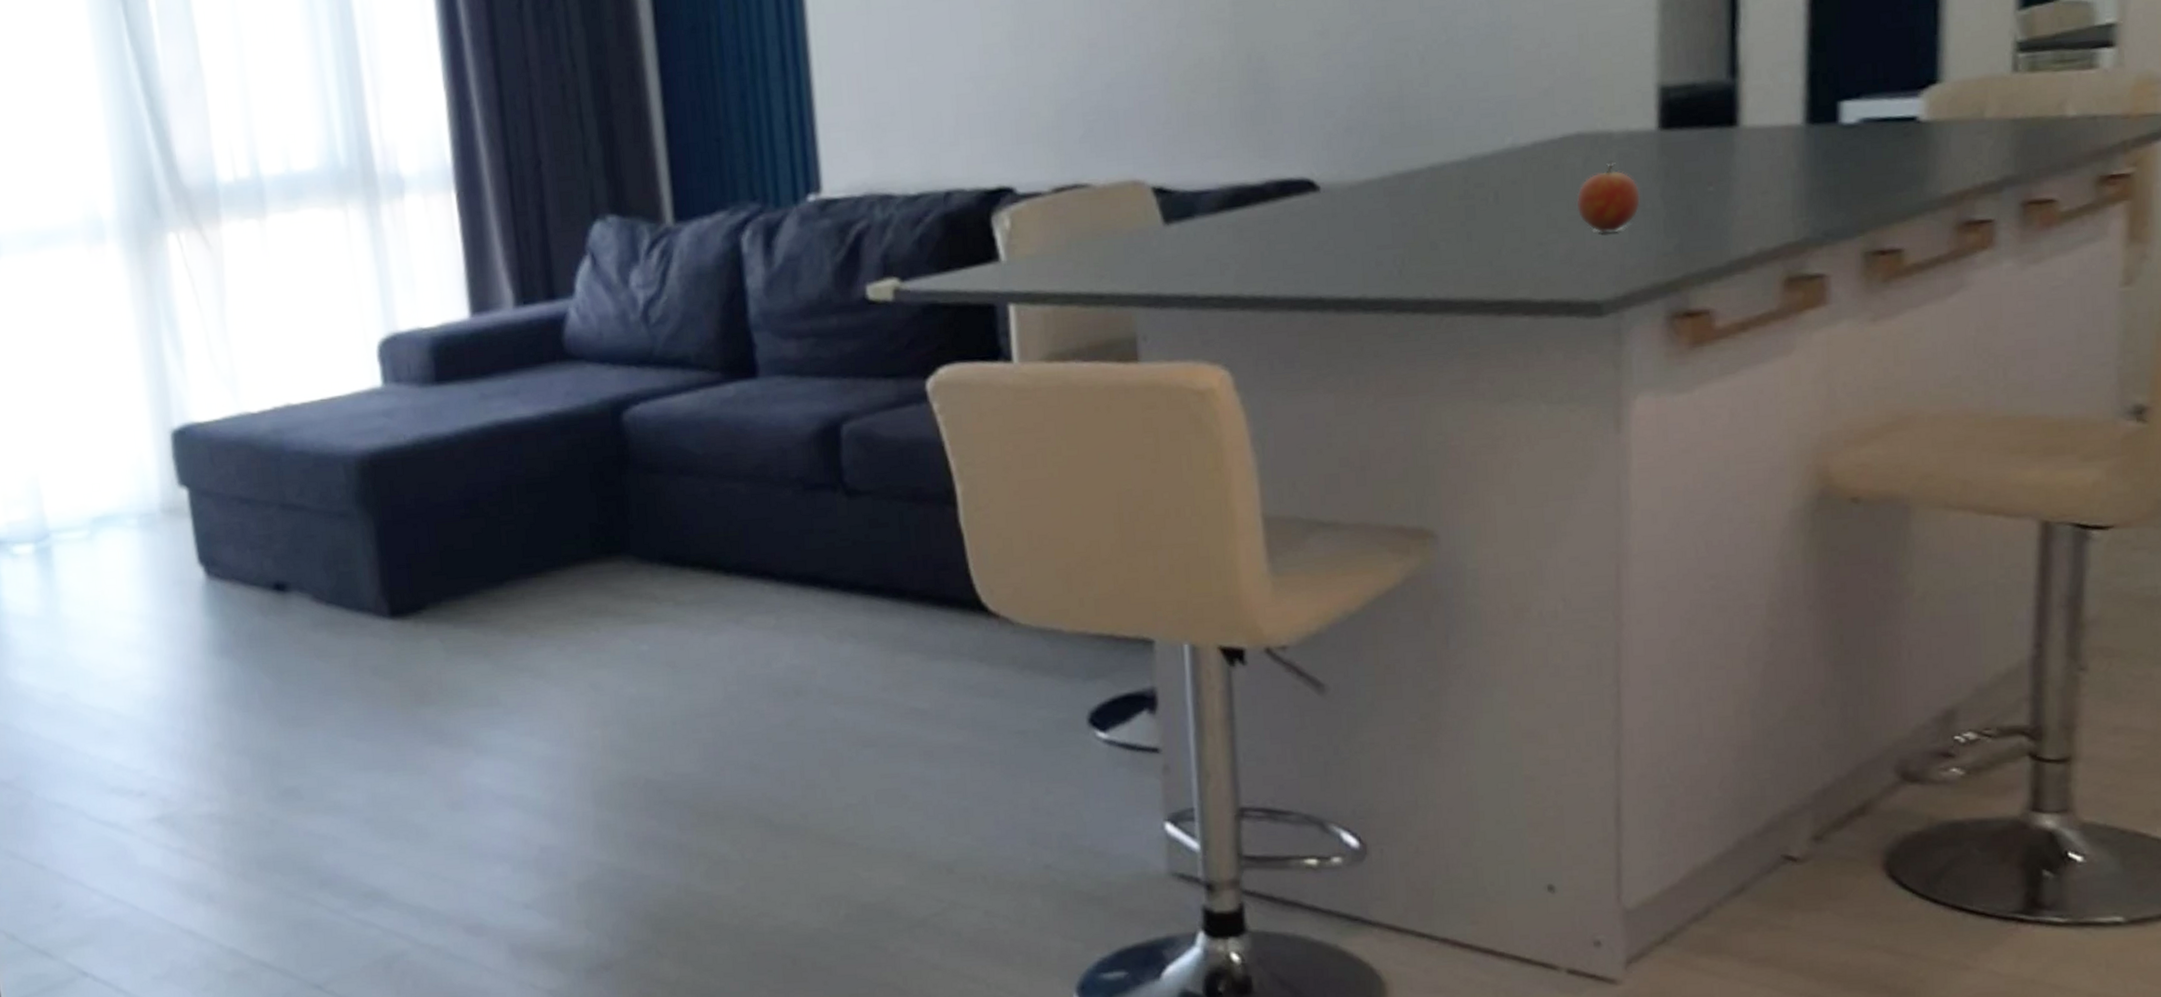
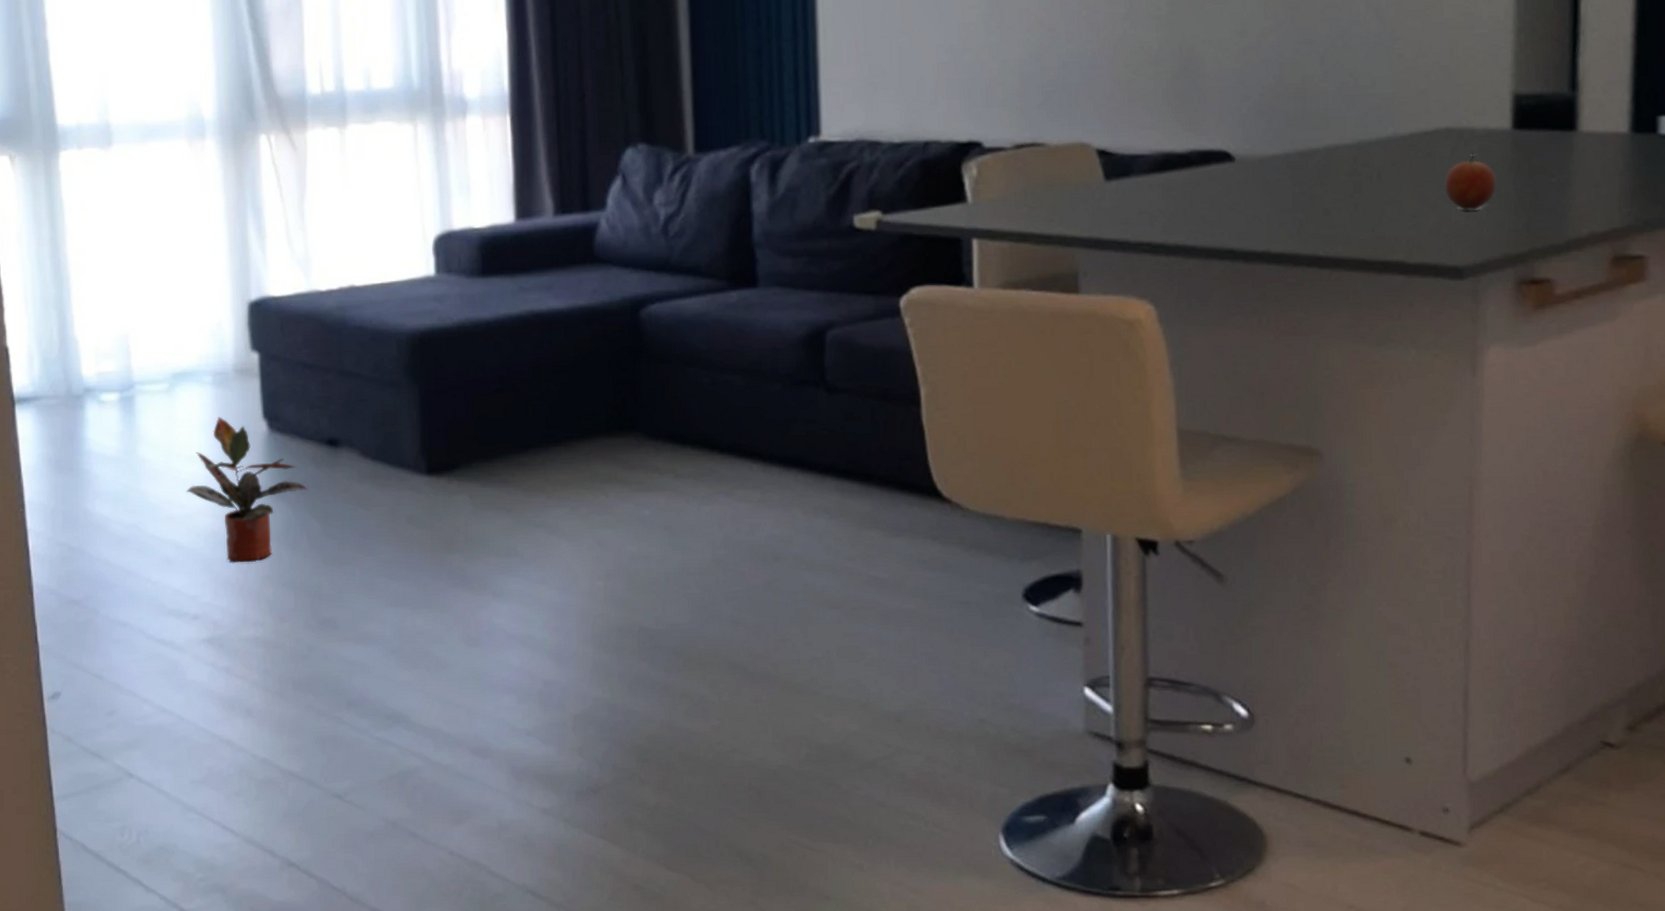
potted plant: none [118,564,256,730] -> present [186,416,308,563]

